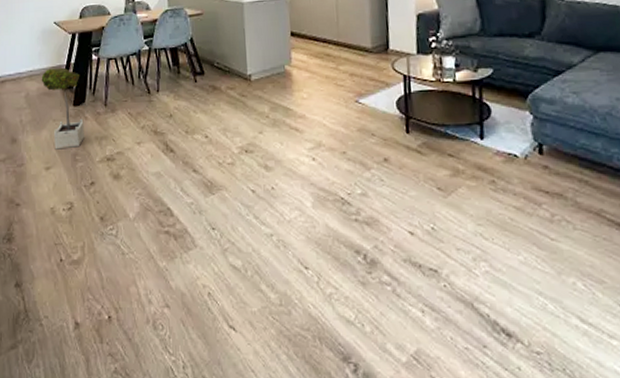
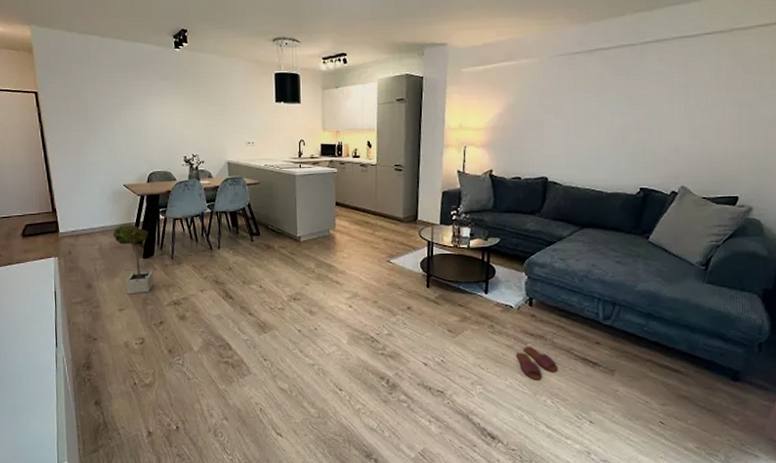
slippers: none [529,208,587,254] -> present [516,346,558,380]

